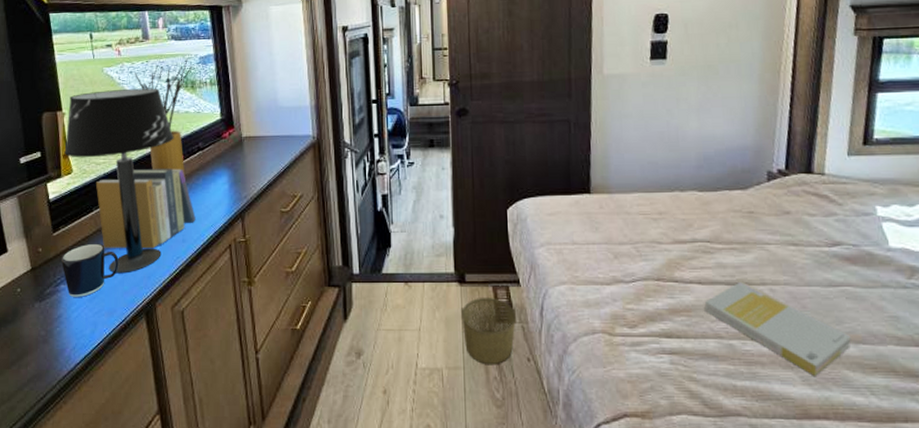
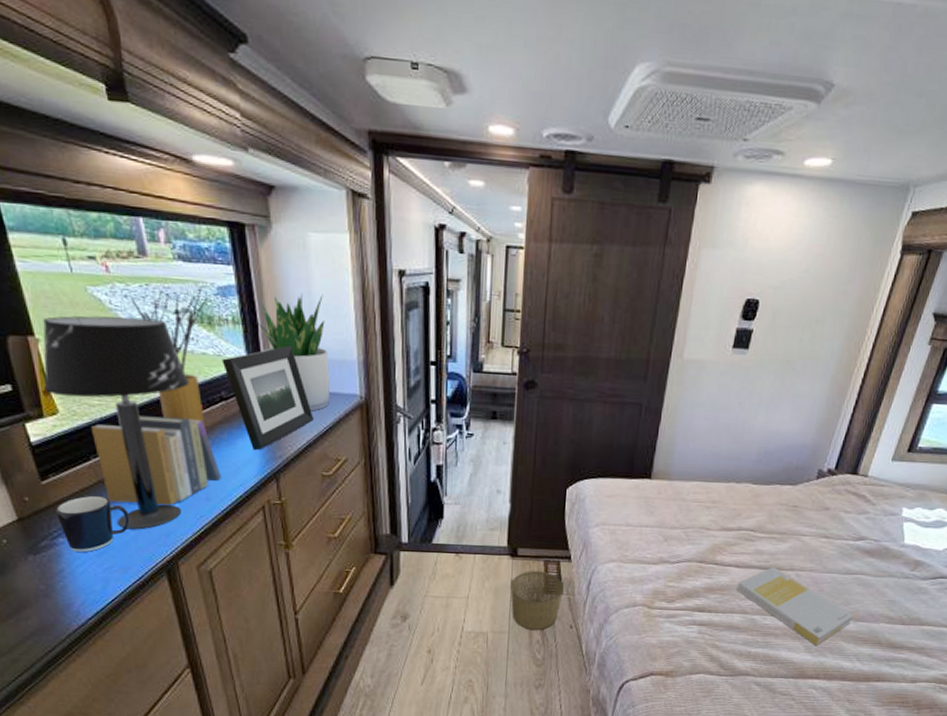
picture frame: none [200,99,274,193] -> present [222,346,314,451]
planter: none [229,53,287,154] -> present [257,292,330,412]

